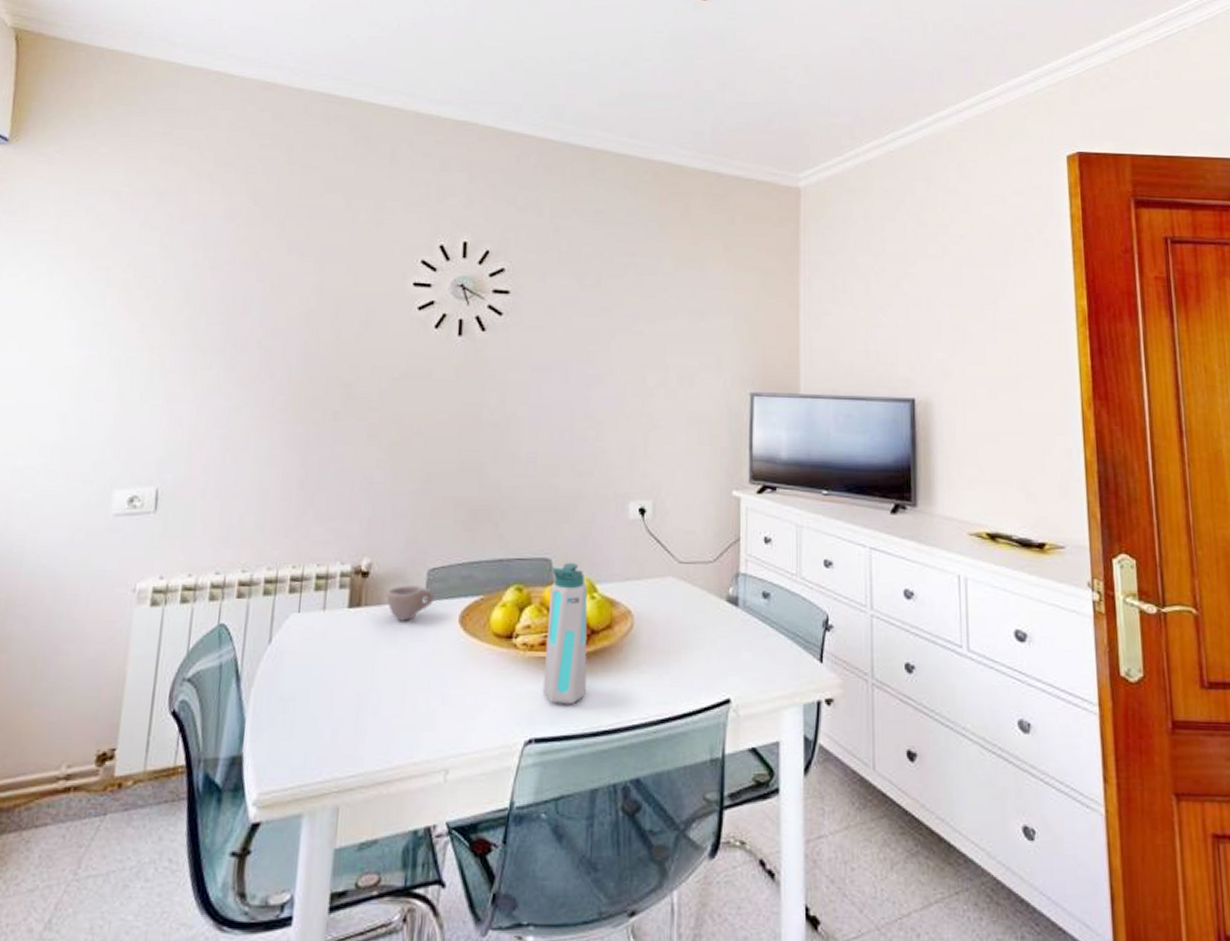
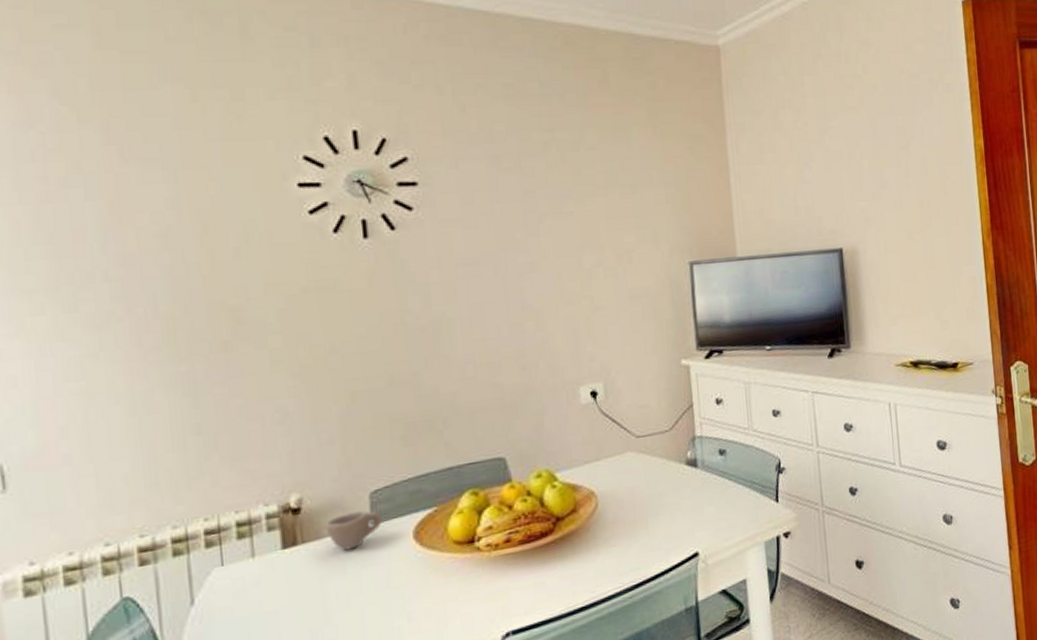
water bottle: present [542,563,588,705] -> none [508,457,560,594]

